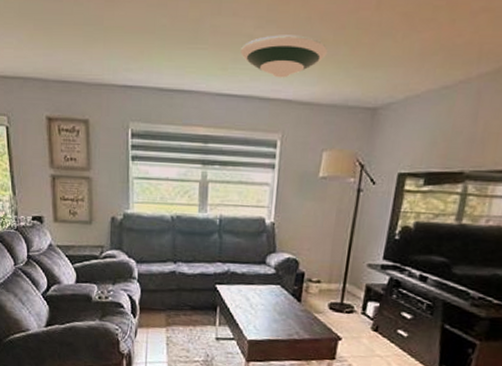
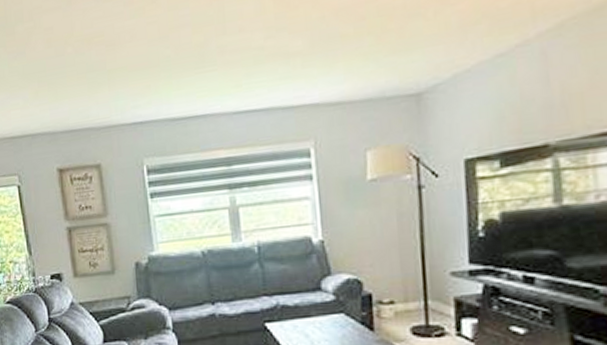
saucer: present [240,35,327,78] -> none [253,36,350,84]

